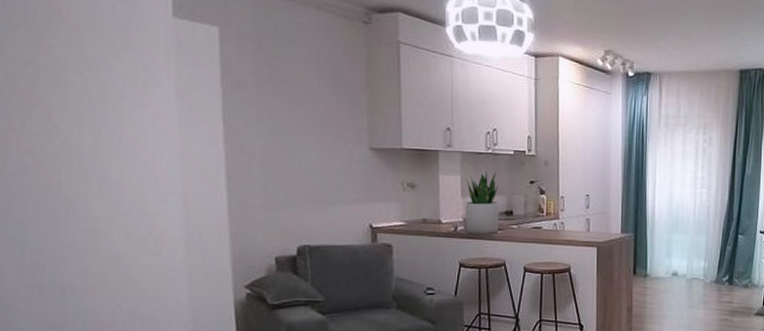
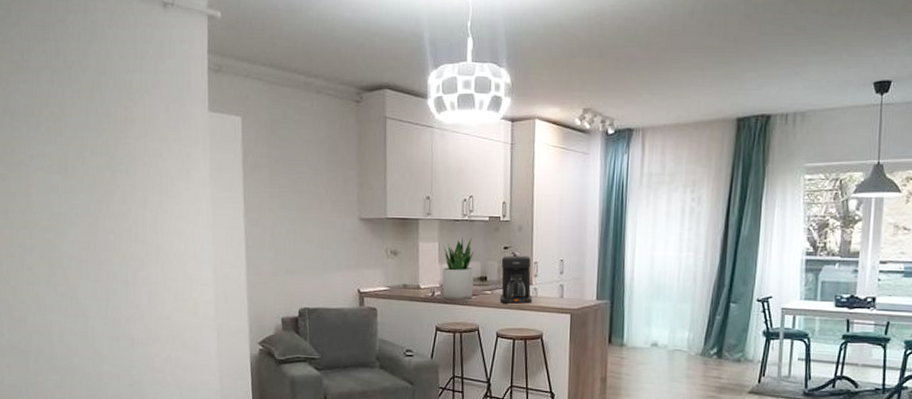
coffee maker: none [527,190,559,238] -> present [500,255,531,304]

